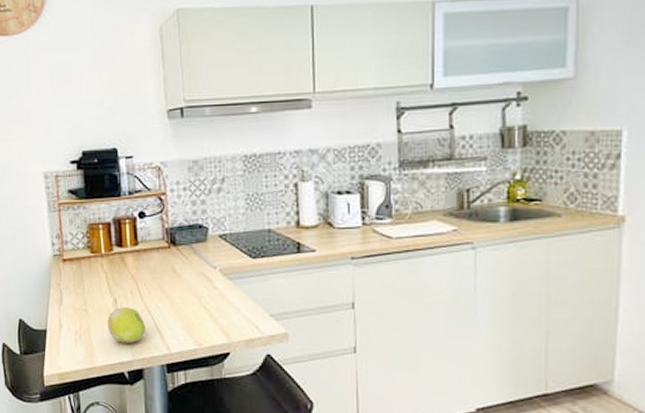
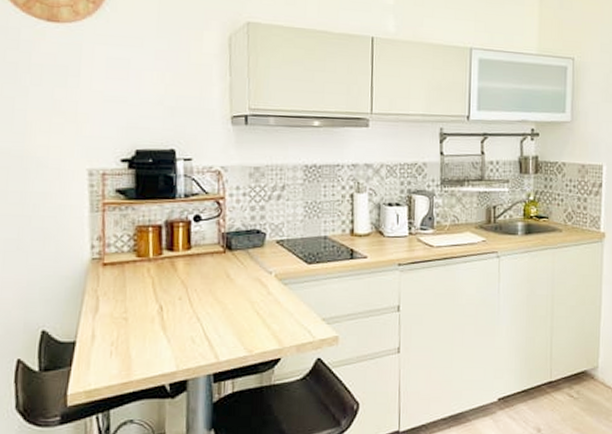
fruit: present [108,307,146,343] -> none [150,315,194,353]

